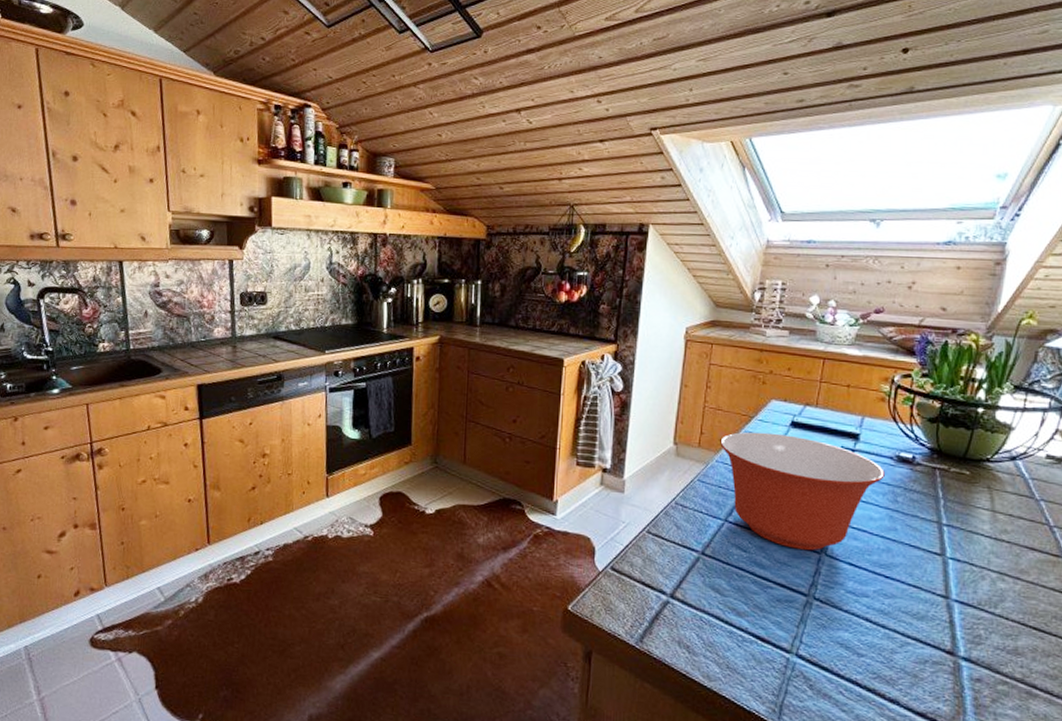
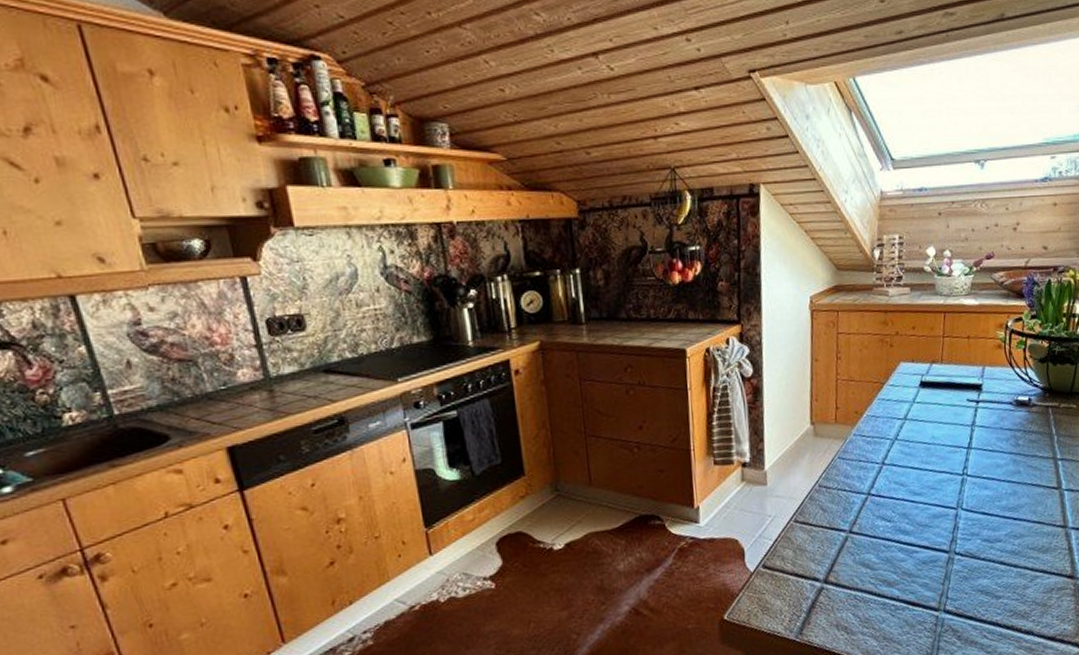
mixing bowl: present [720,431,885,551] -> none [855,396,1006,509]

